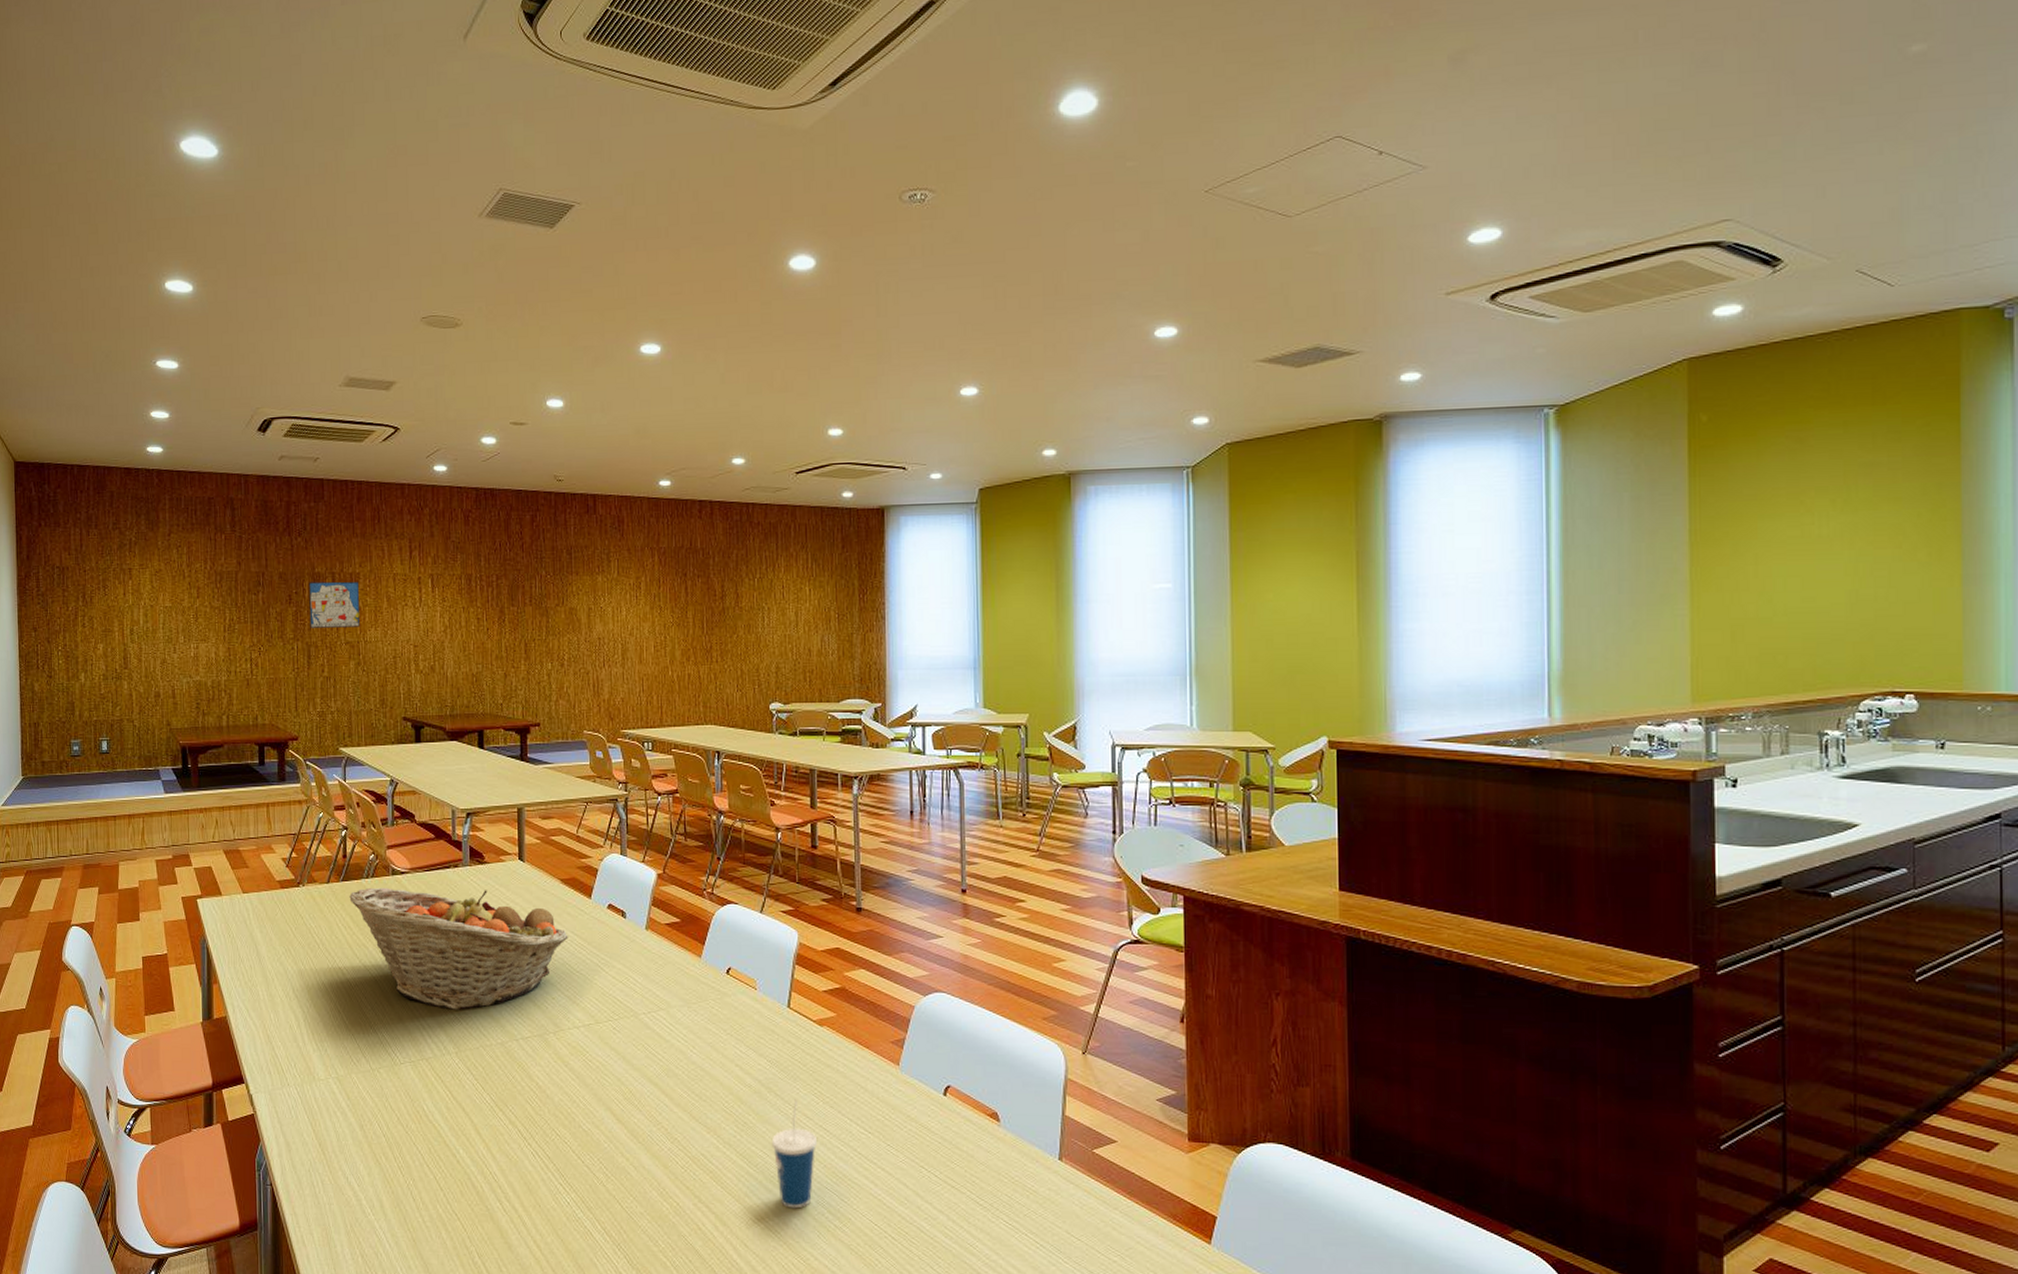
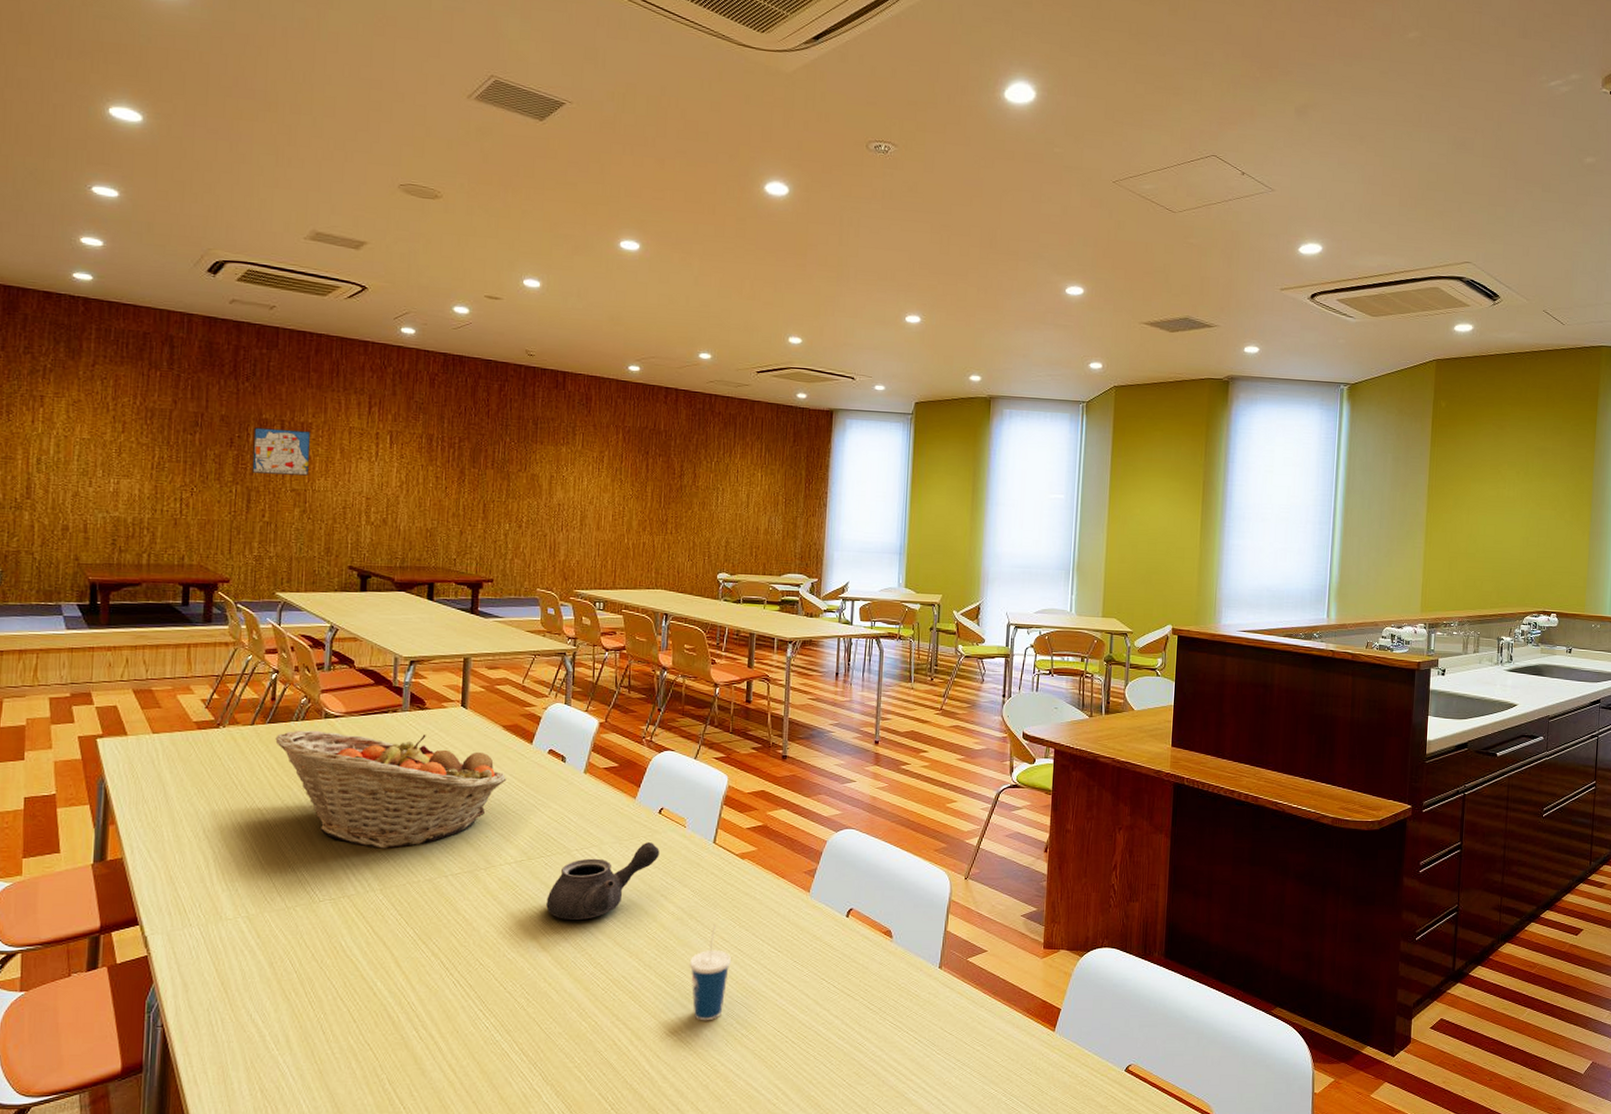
teapot: none [617,1005,731,1090] -> present [546,841,660,920]

